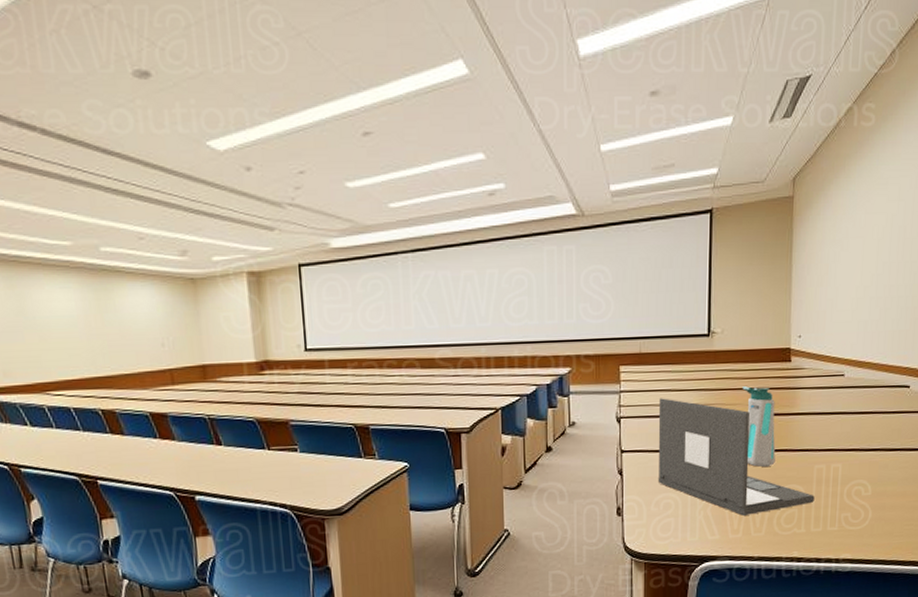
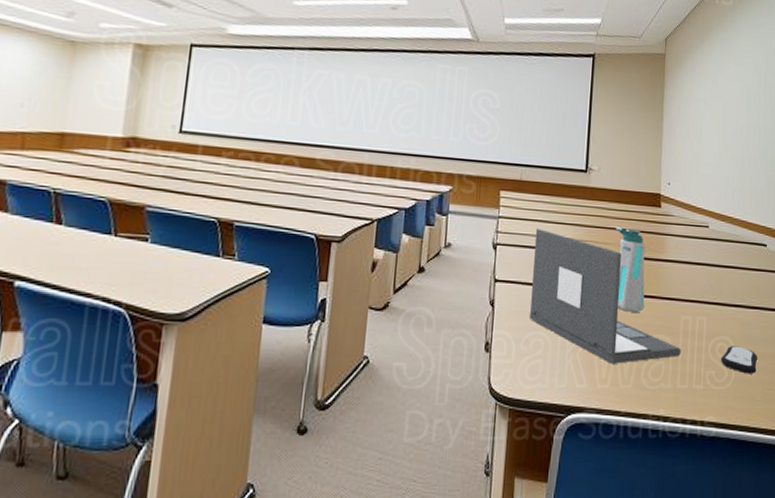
remote control: none [857,488,897,513] -> present [721,346,757,374]

